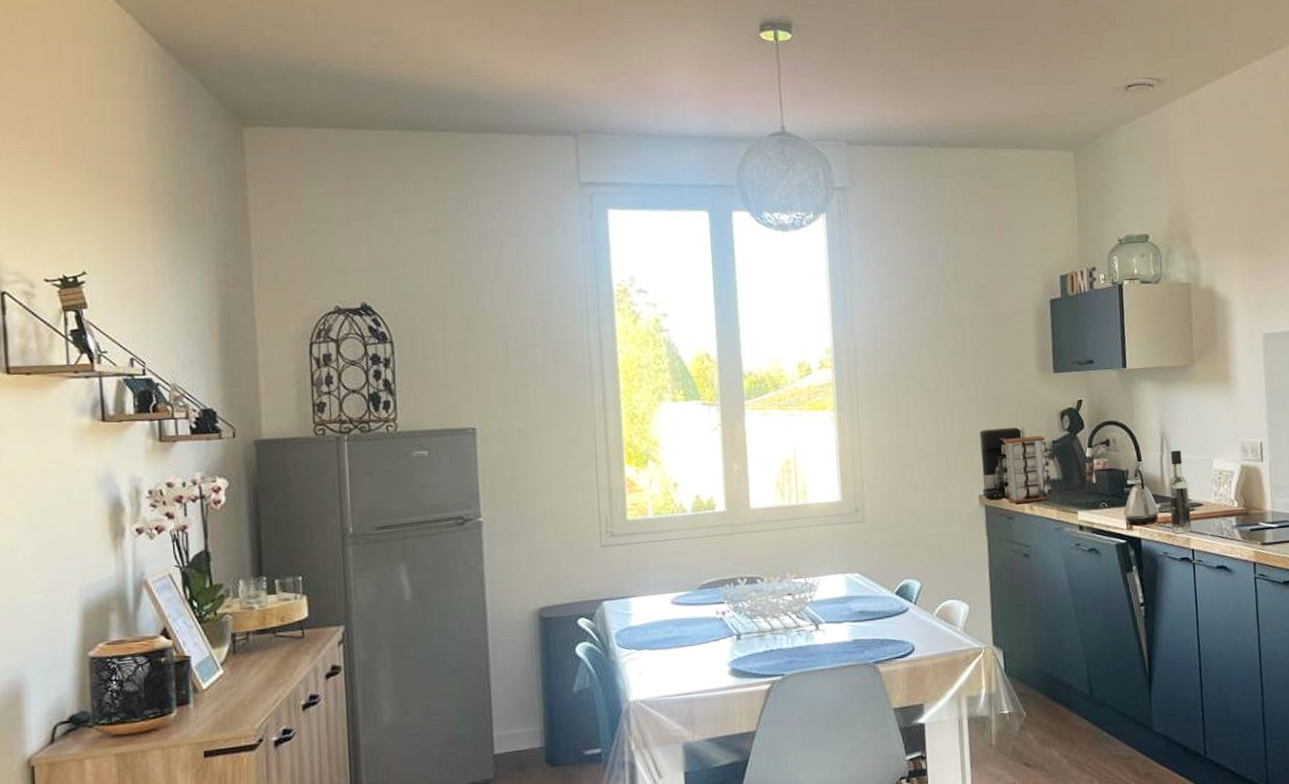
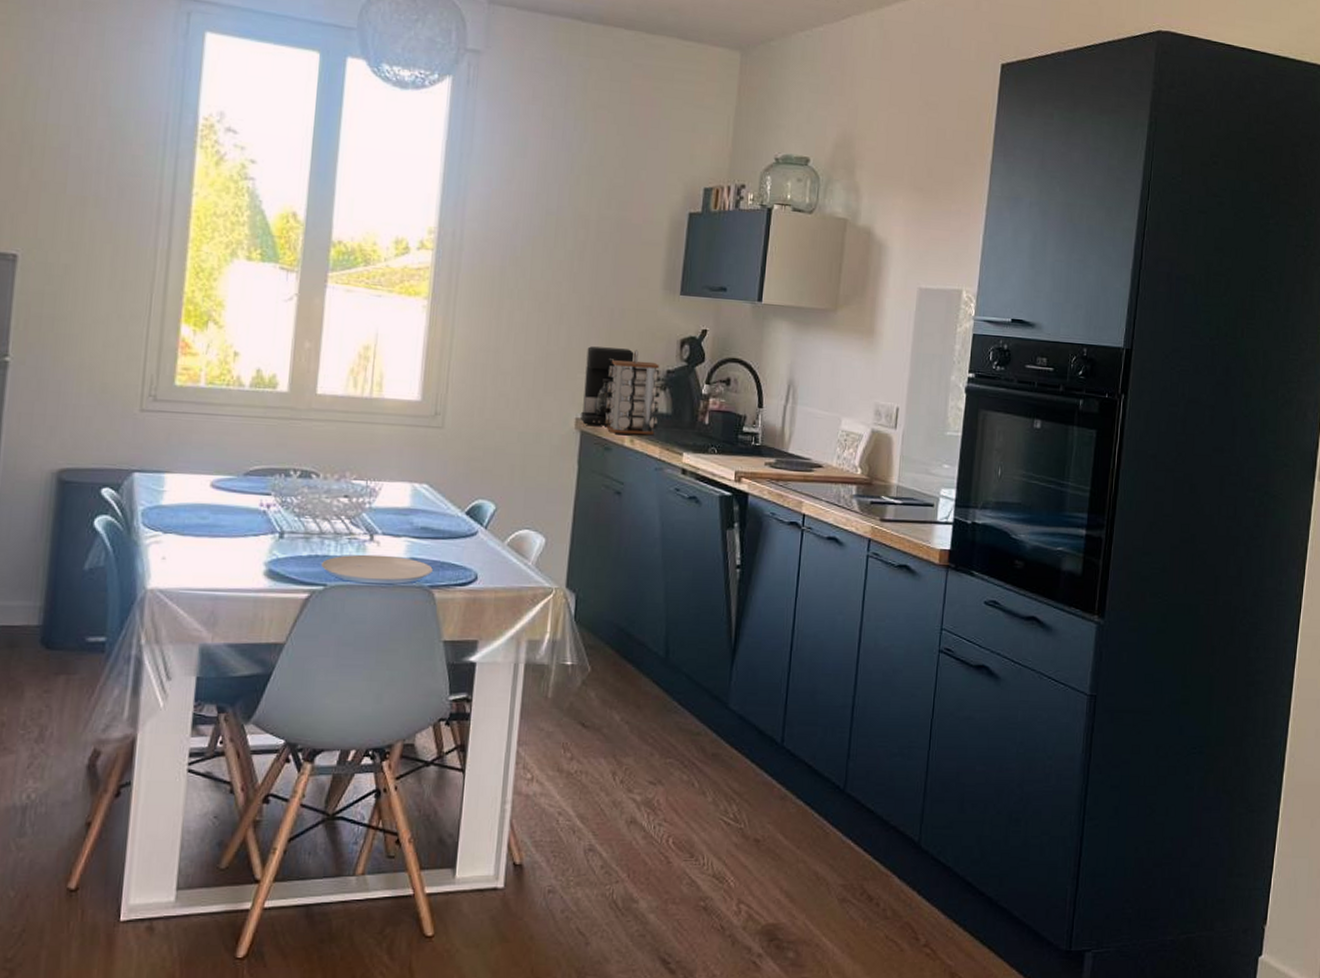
plate: none [776,640,875,670] -> present [320,554,433,586]
kettle: present [1123,467,1159,526] -> none [733,414,773,480]
bottle: present [1168,450,1192,534] -> none [784,401,810,496]

